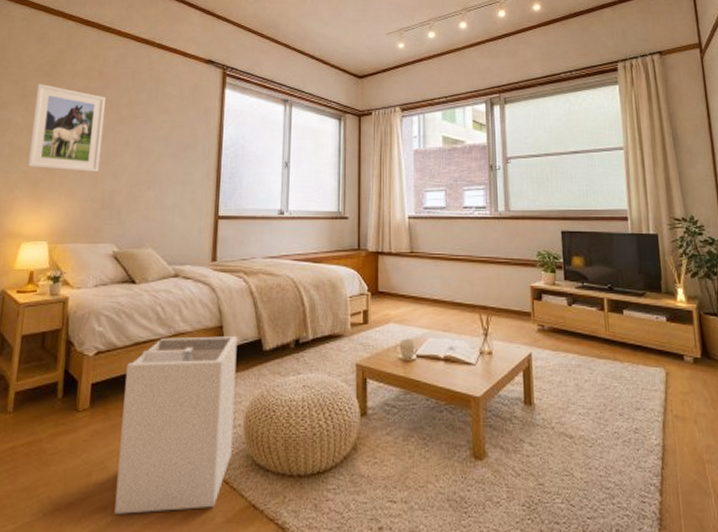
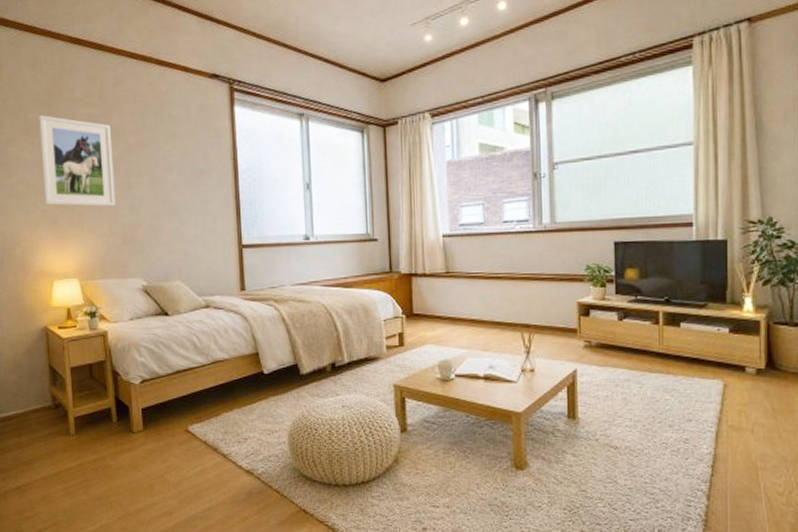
laundry hamper: present [114,336,238,514] -> none [172,362,279,518]

